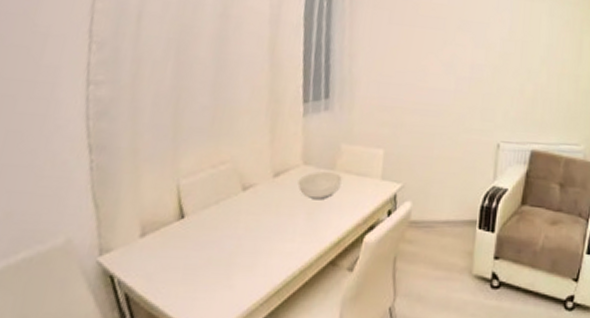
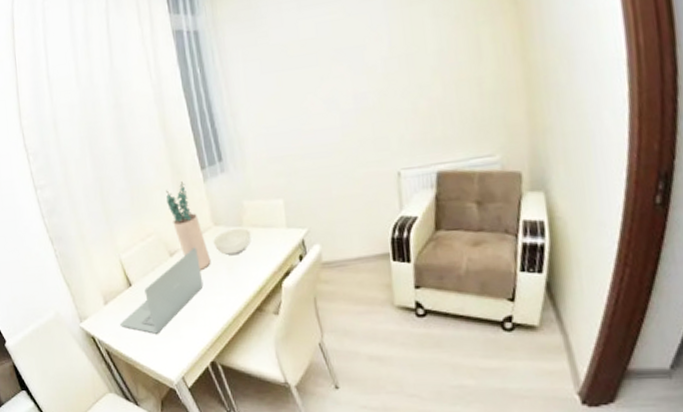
laptop: none [155,184,278,280] -> present [120,247,204,334]
vase: none [254,110,291,211] -> present [166,181,211,270]

